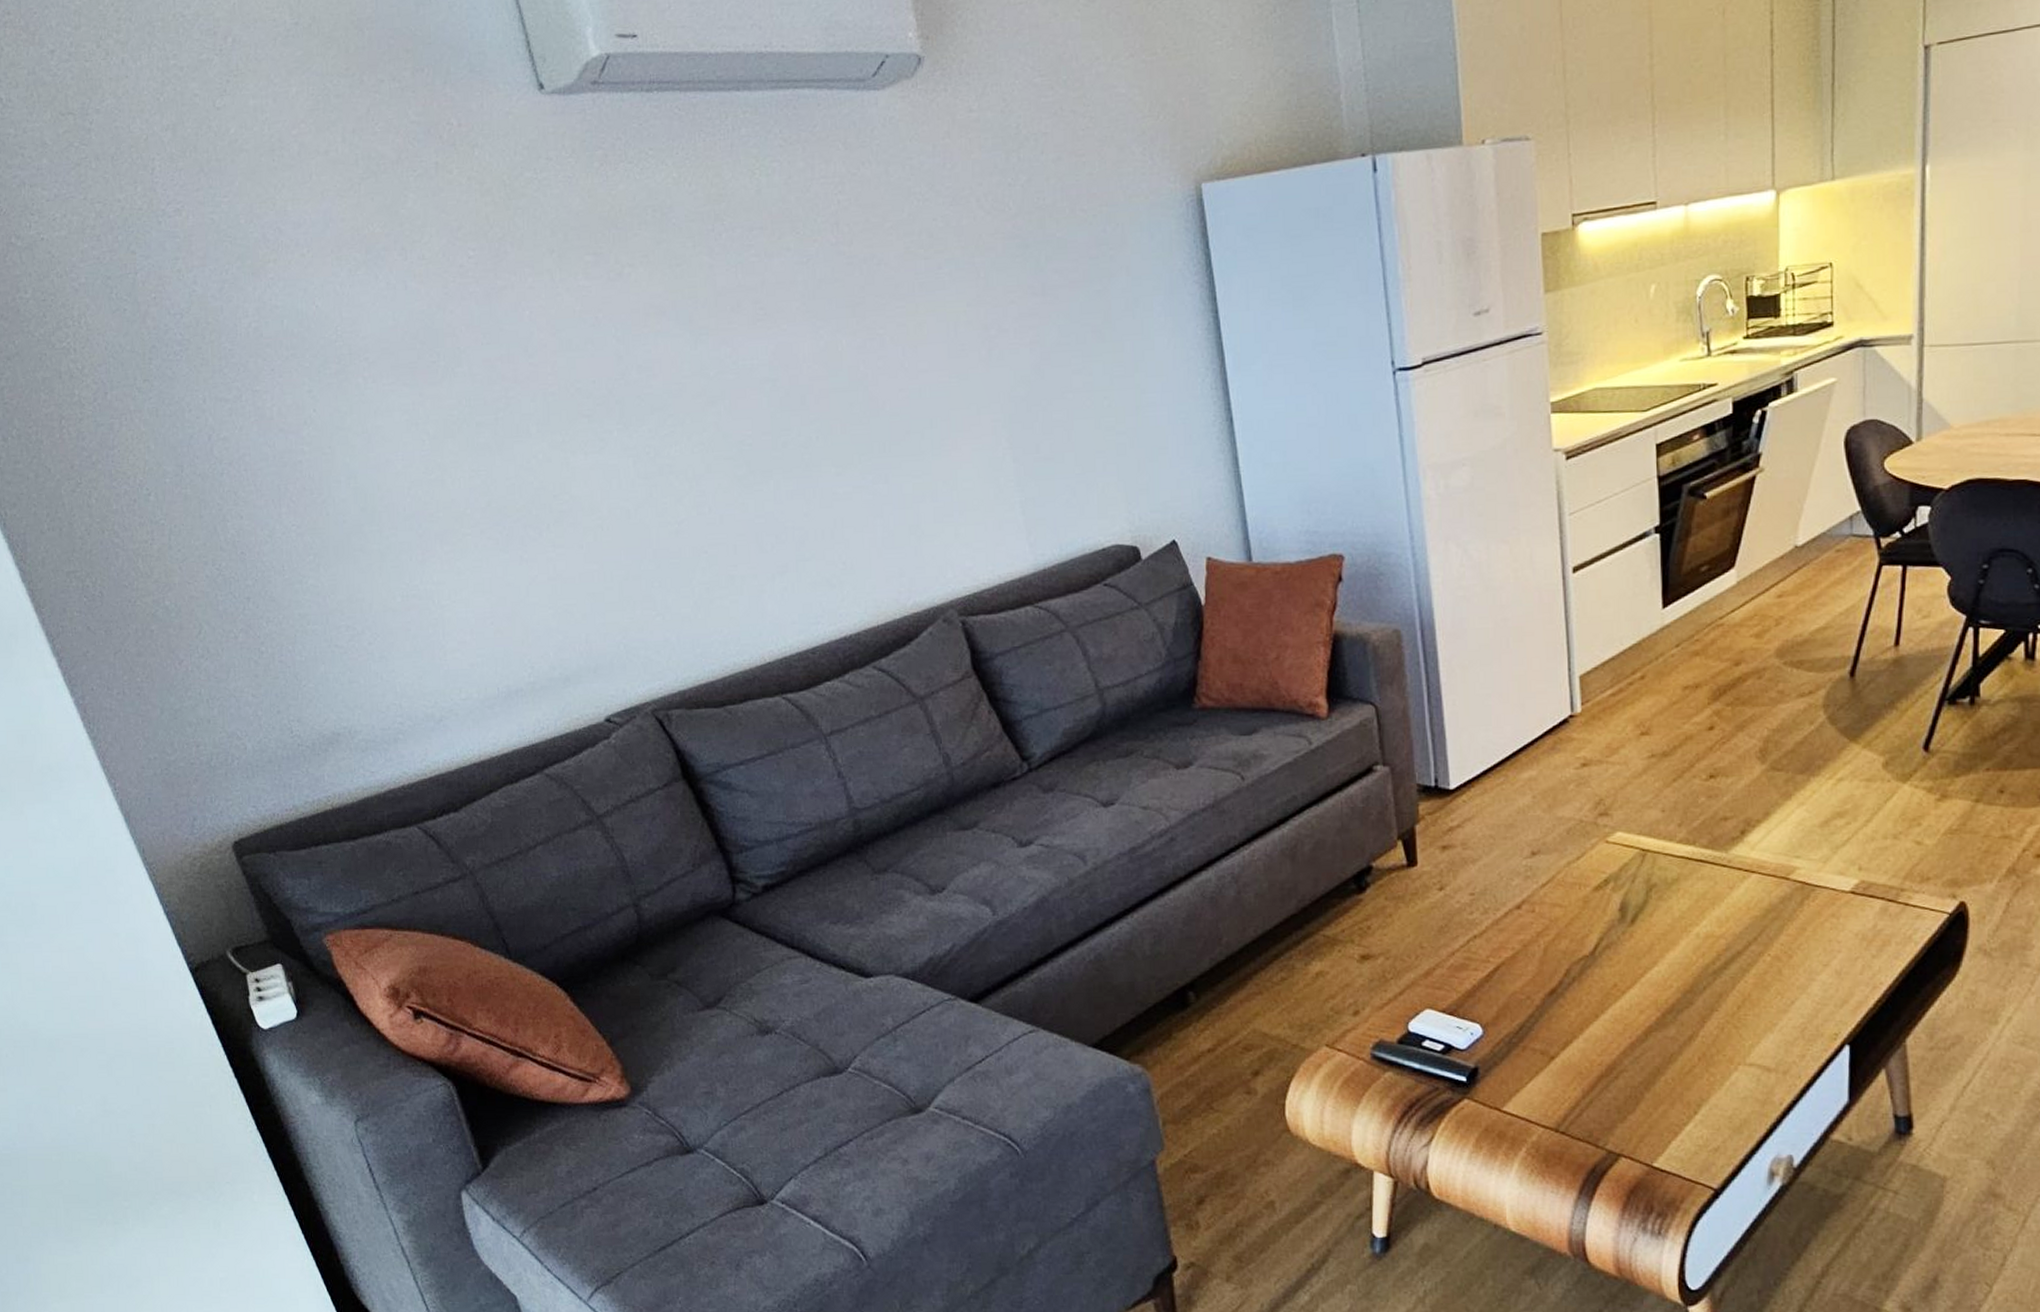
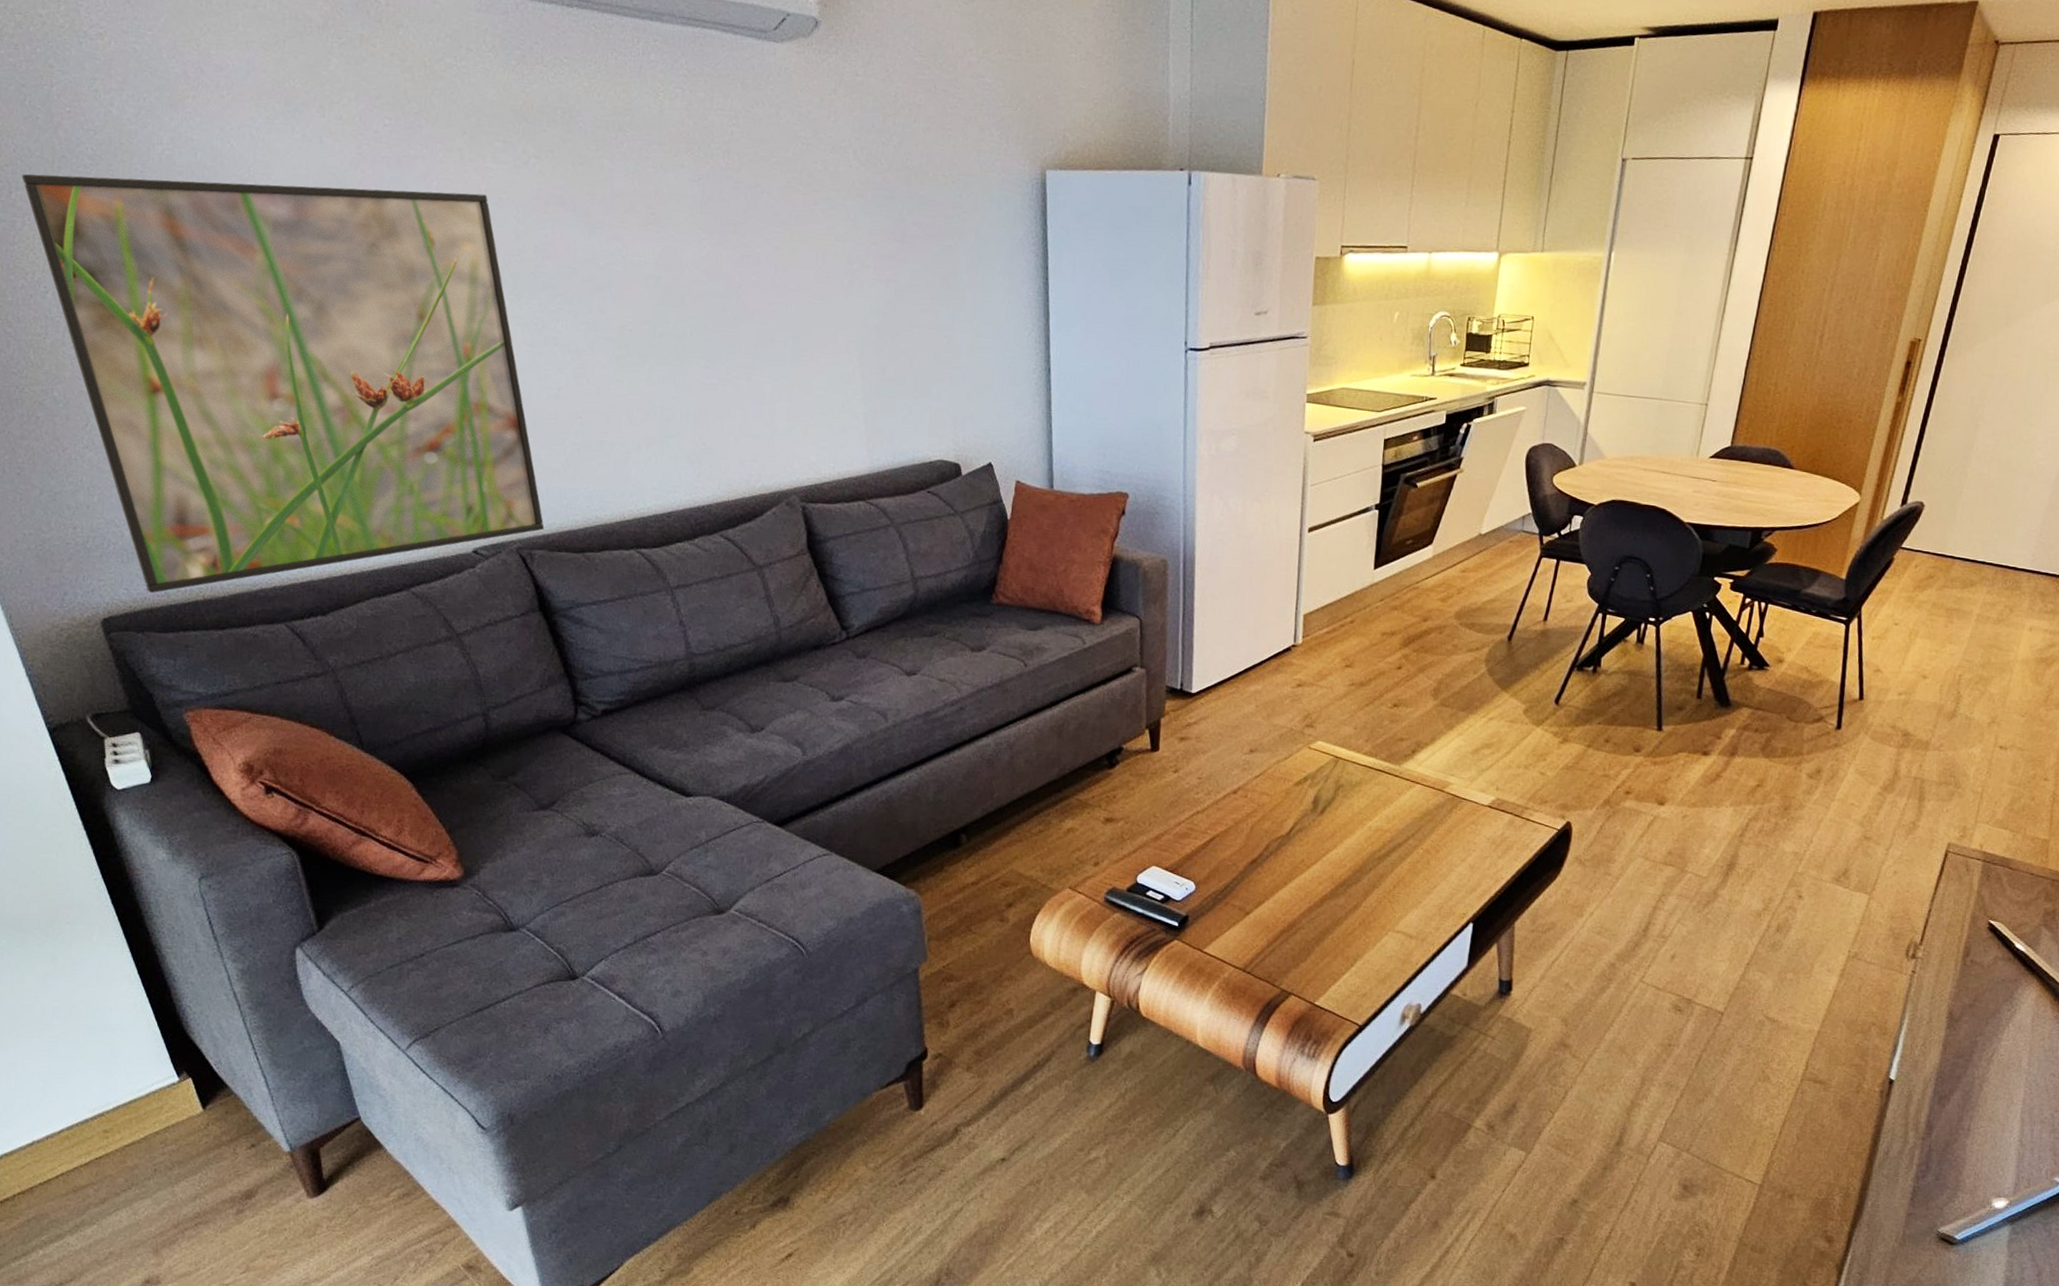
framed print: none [115,316,679,807] -> present [21,174,545,593]

